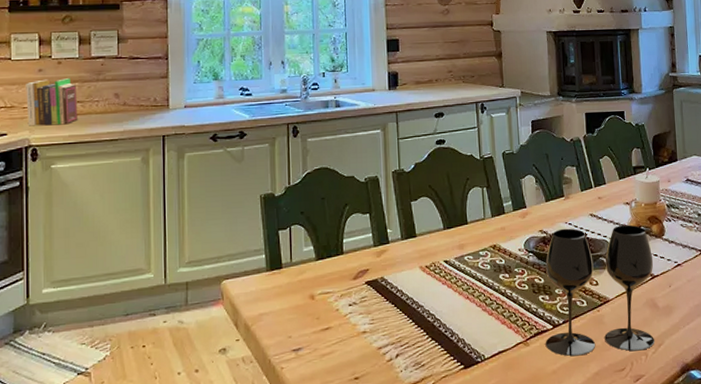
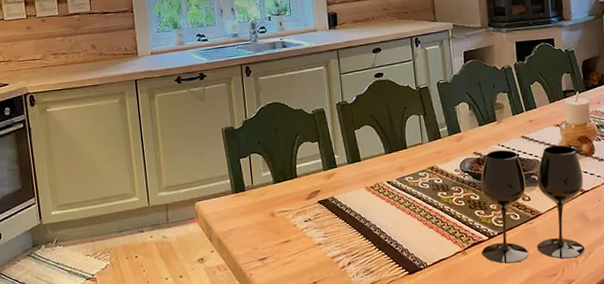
books: present [26,78,78,126] -> none [18,34,64,77]

